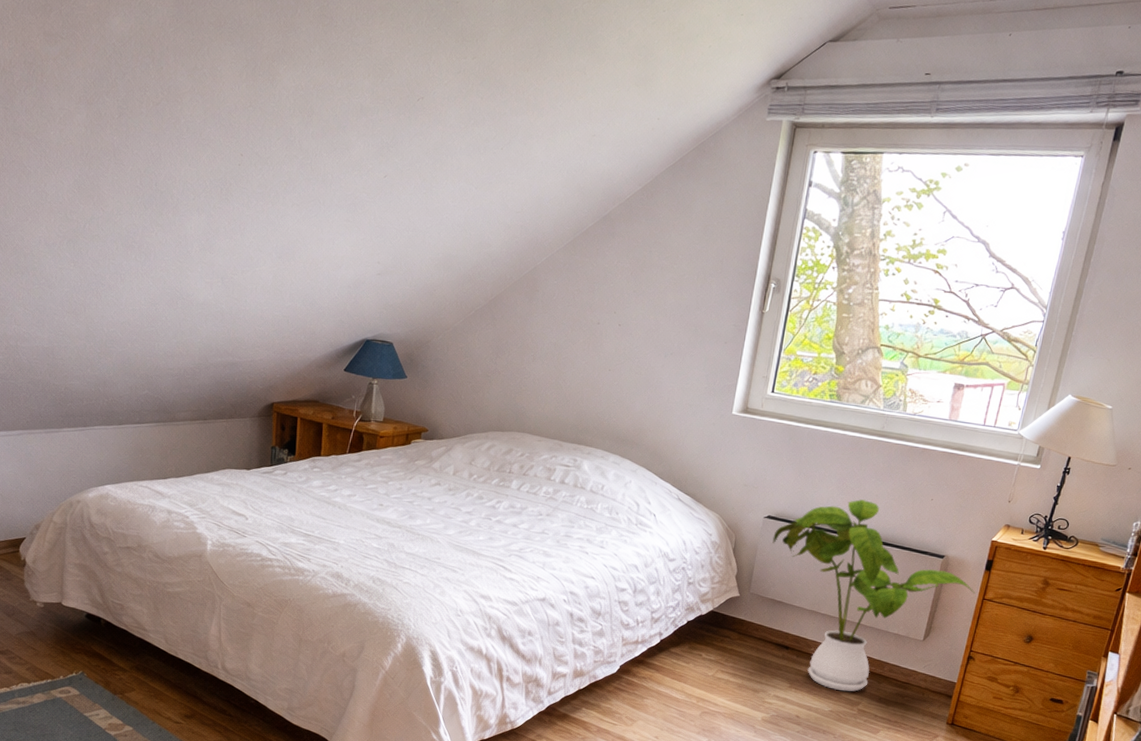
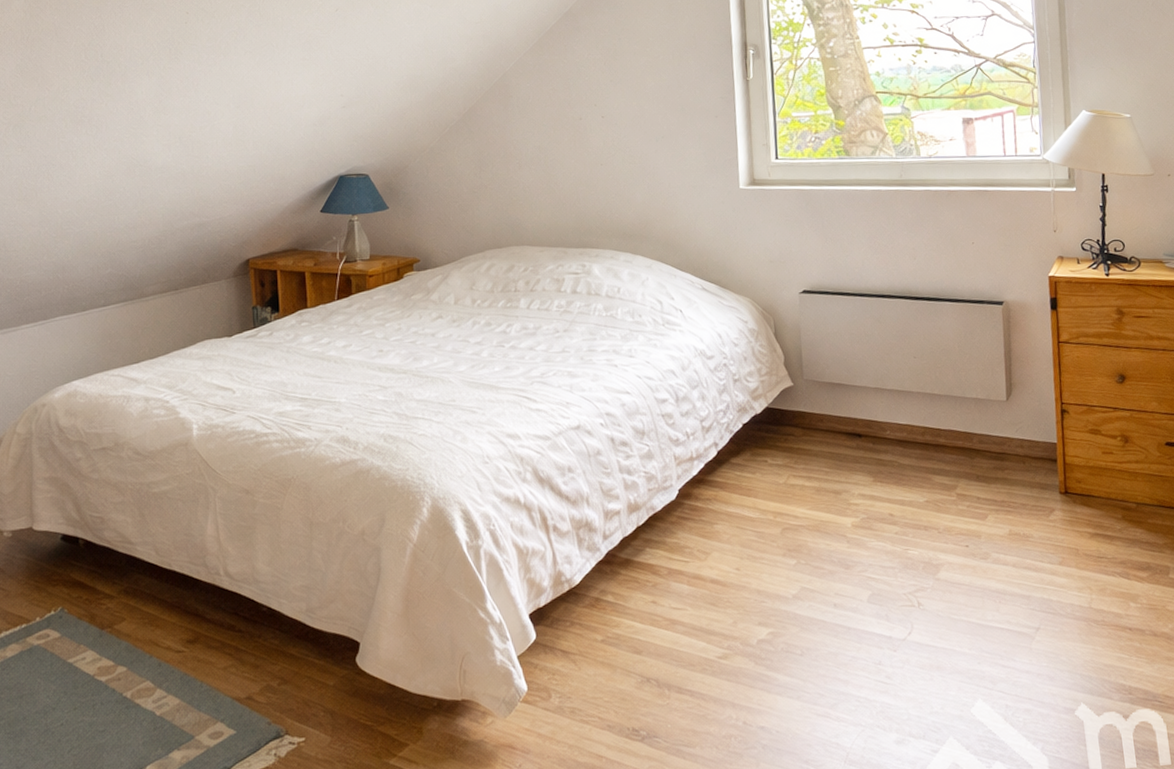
house plant: present [772,499,976,692] -> none [814,255,1048,476]

